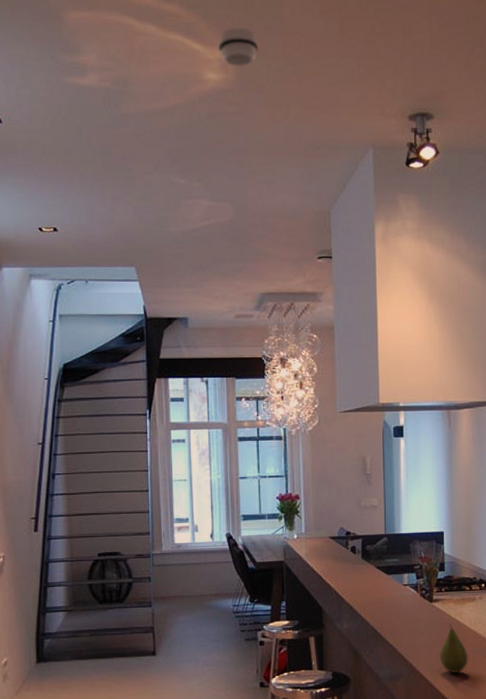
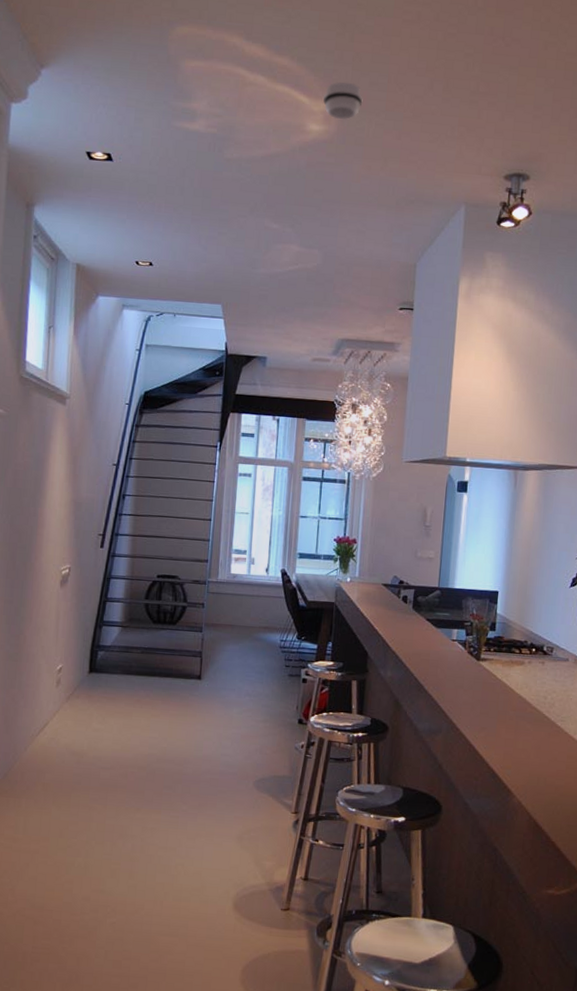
fruit: present [440,624,468,673] -> none [481,685,511,735]

